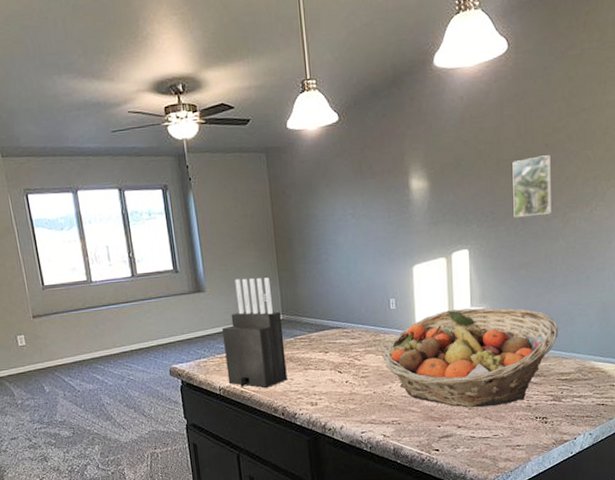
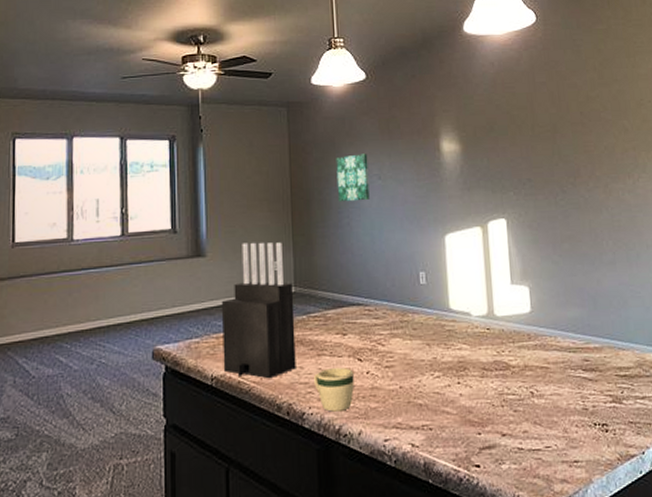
mug: none [302,378,336,412] -> present [314,368,354,412]
wall art: none [313,194,345,240] -> present [336,153,370,202]
fruit basket: present [383,308,558,408] -> none [411,286,612,410]
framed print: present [512,155,551,218] -> none [548,123,592,187]

